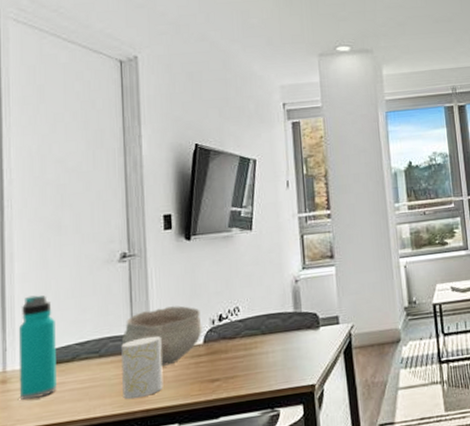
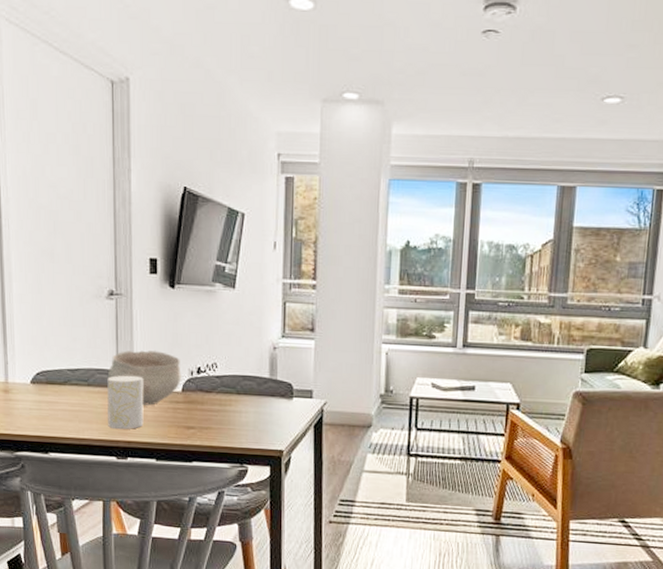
water bottle: present [18,295,57,400] -> none [17,317,51,411]

